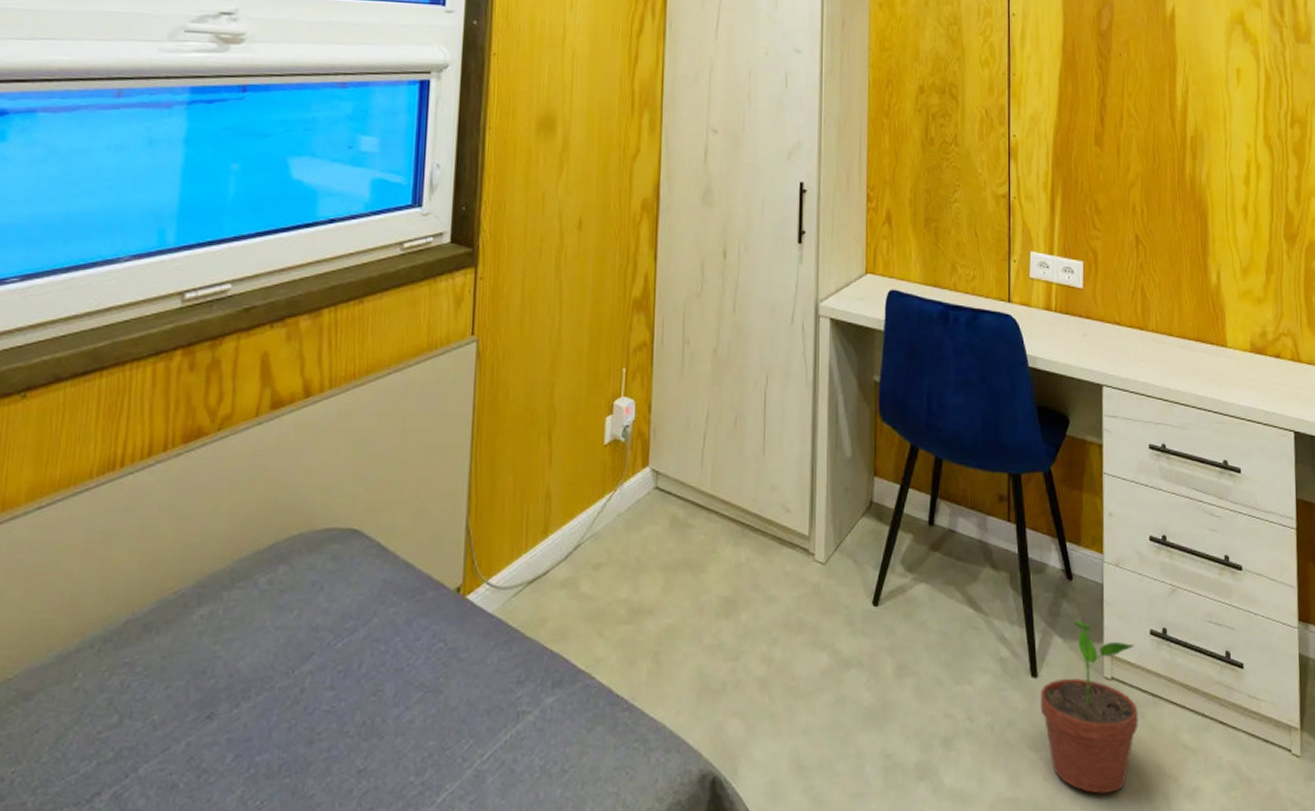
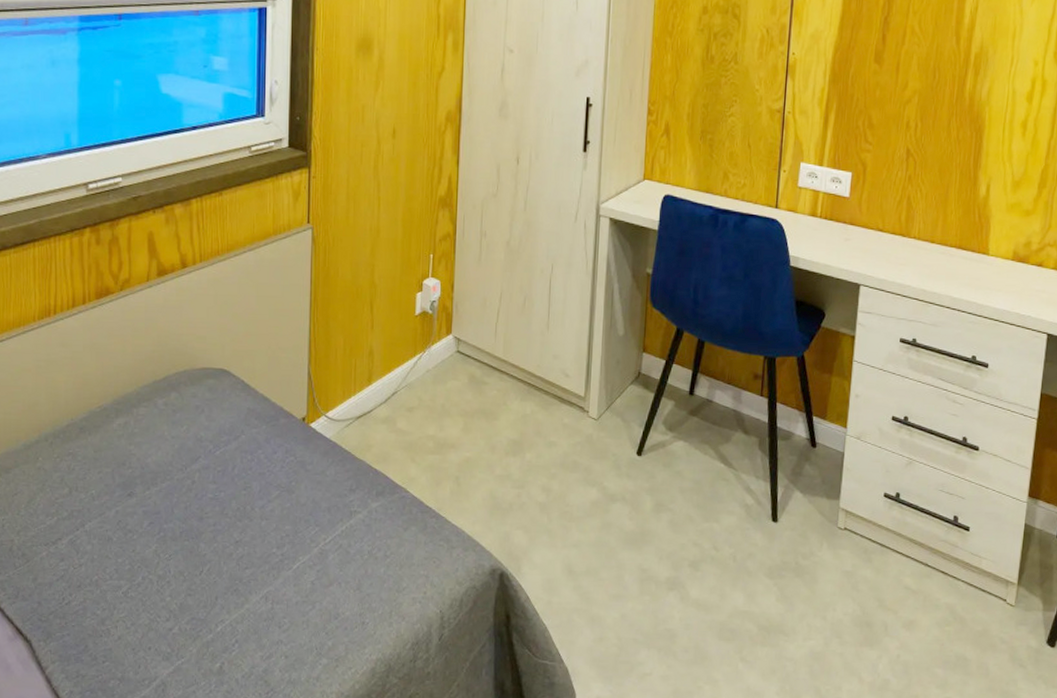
potted plant: present [1040,620,1138,794] -> none [778,480,869,616]

